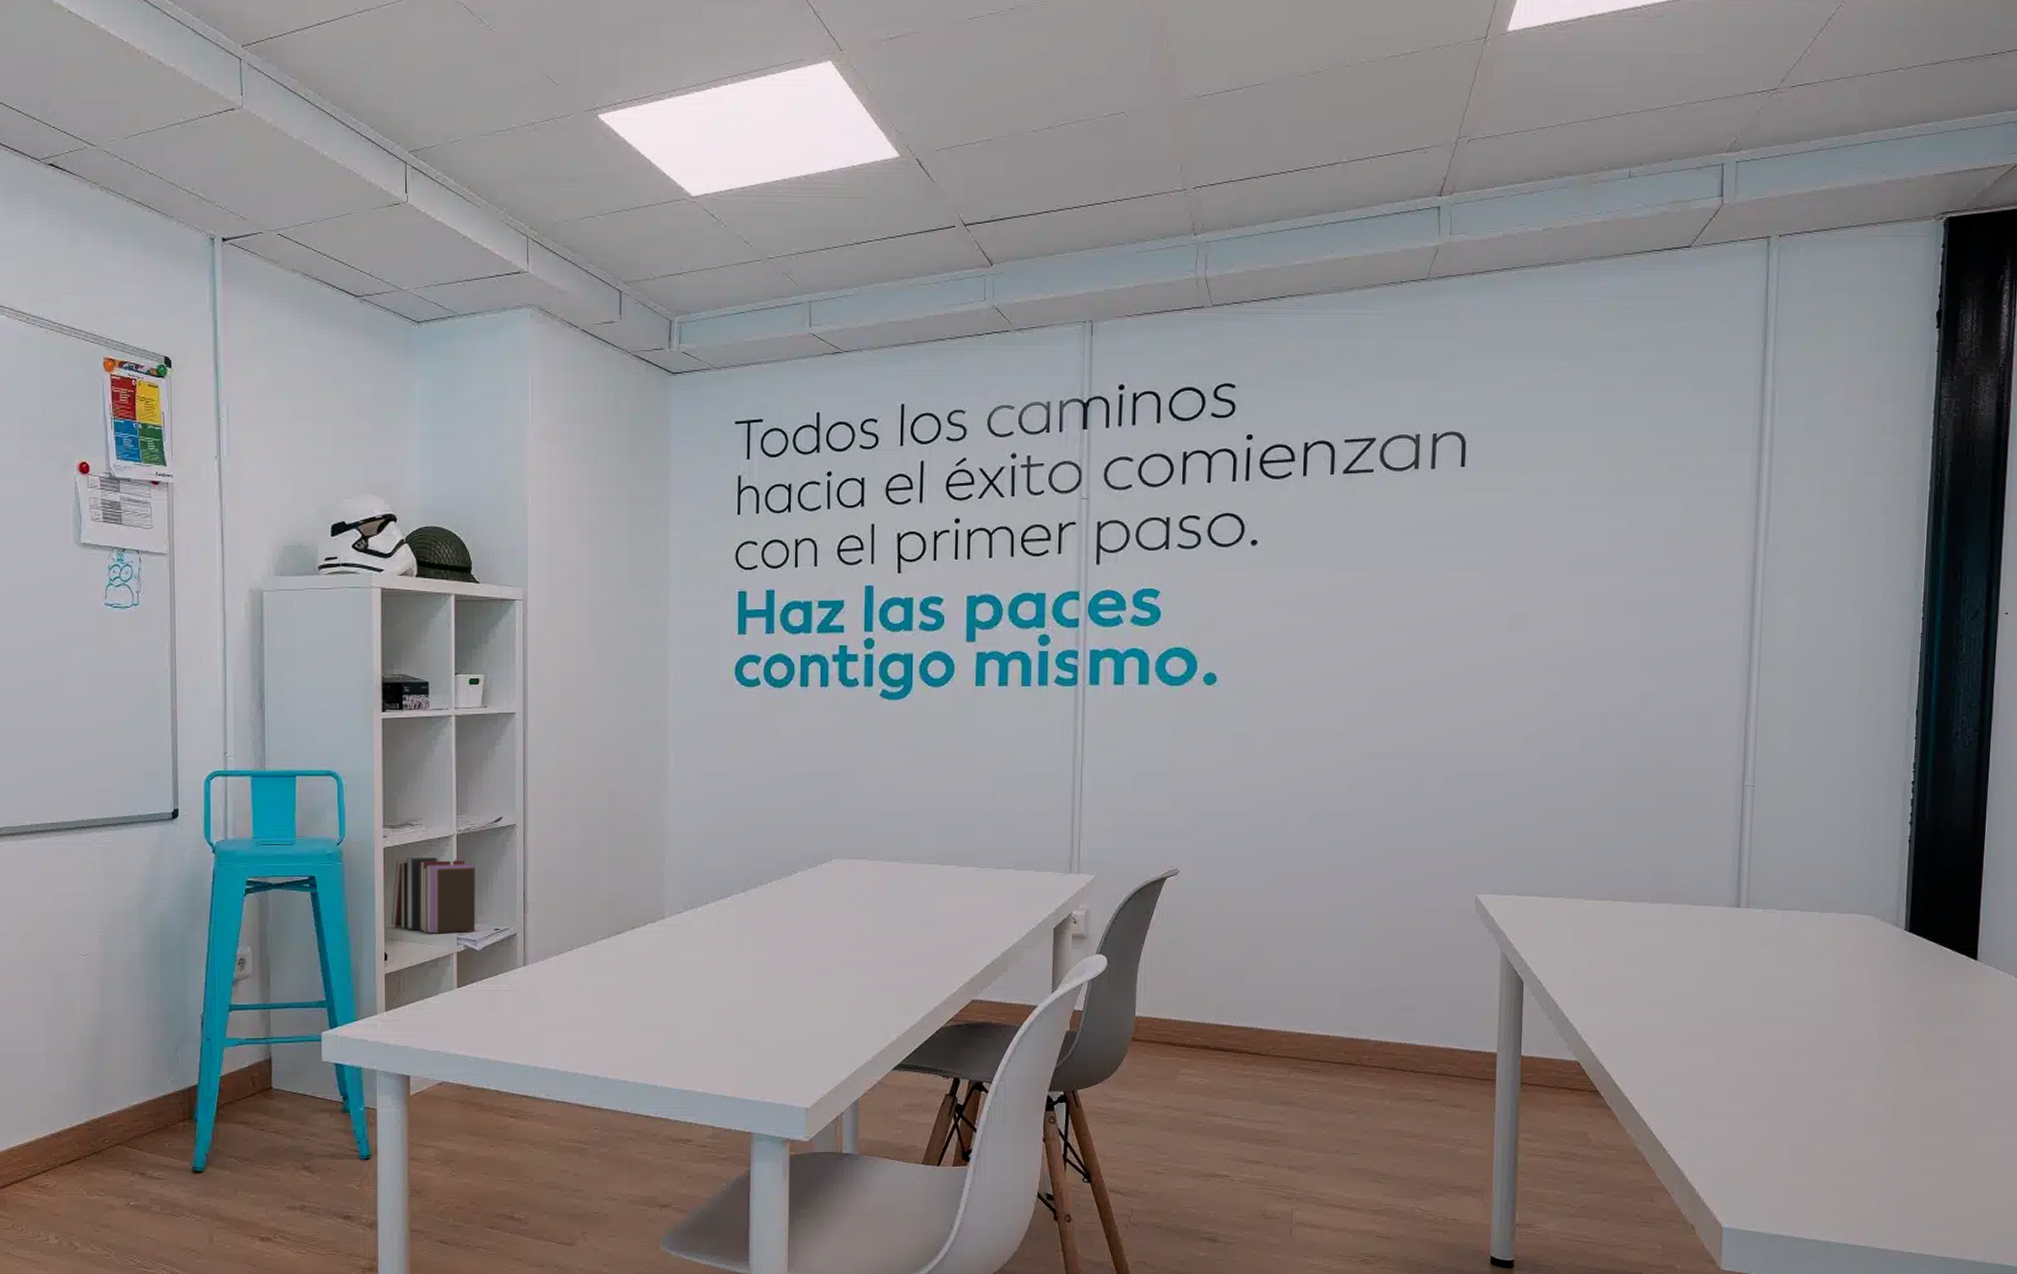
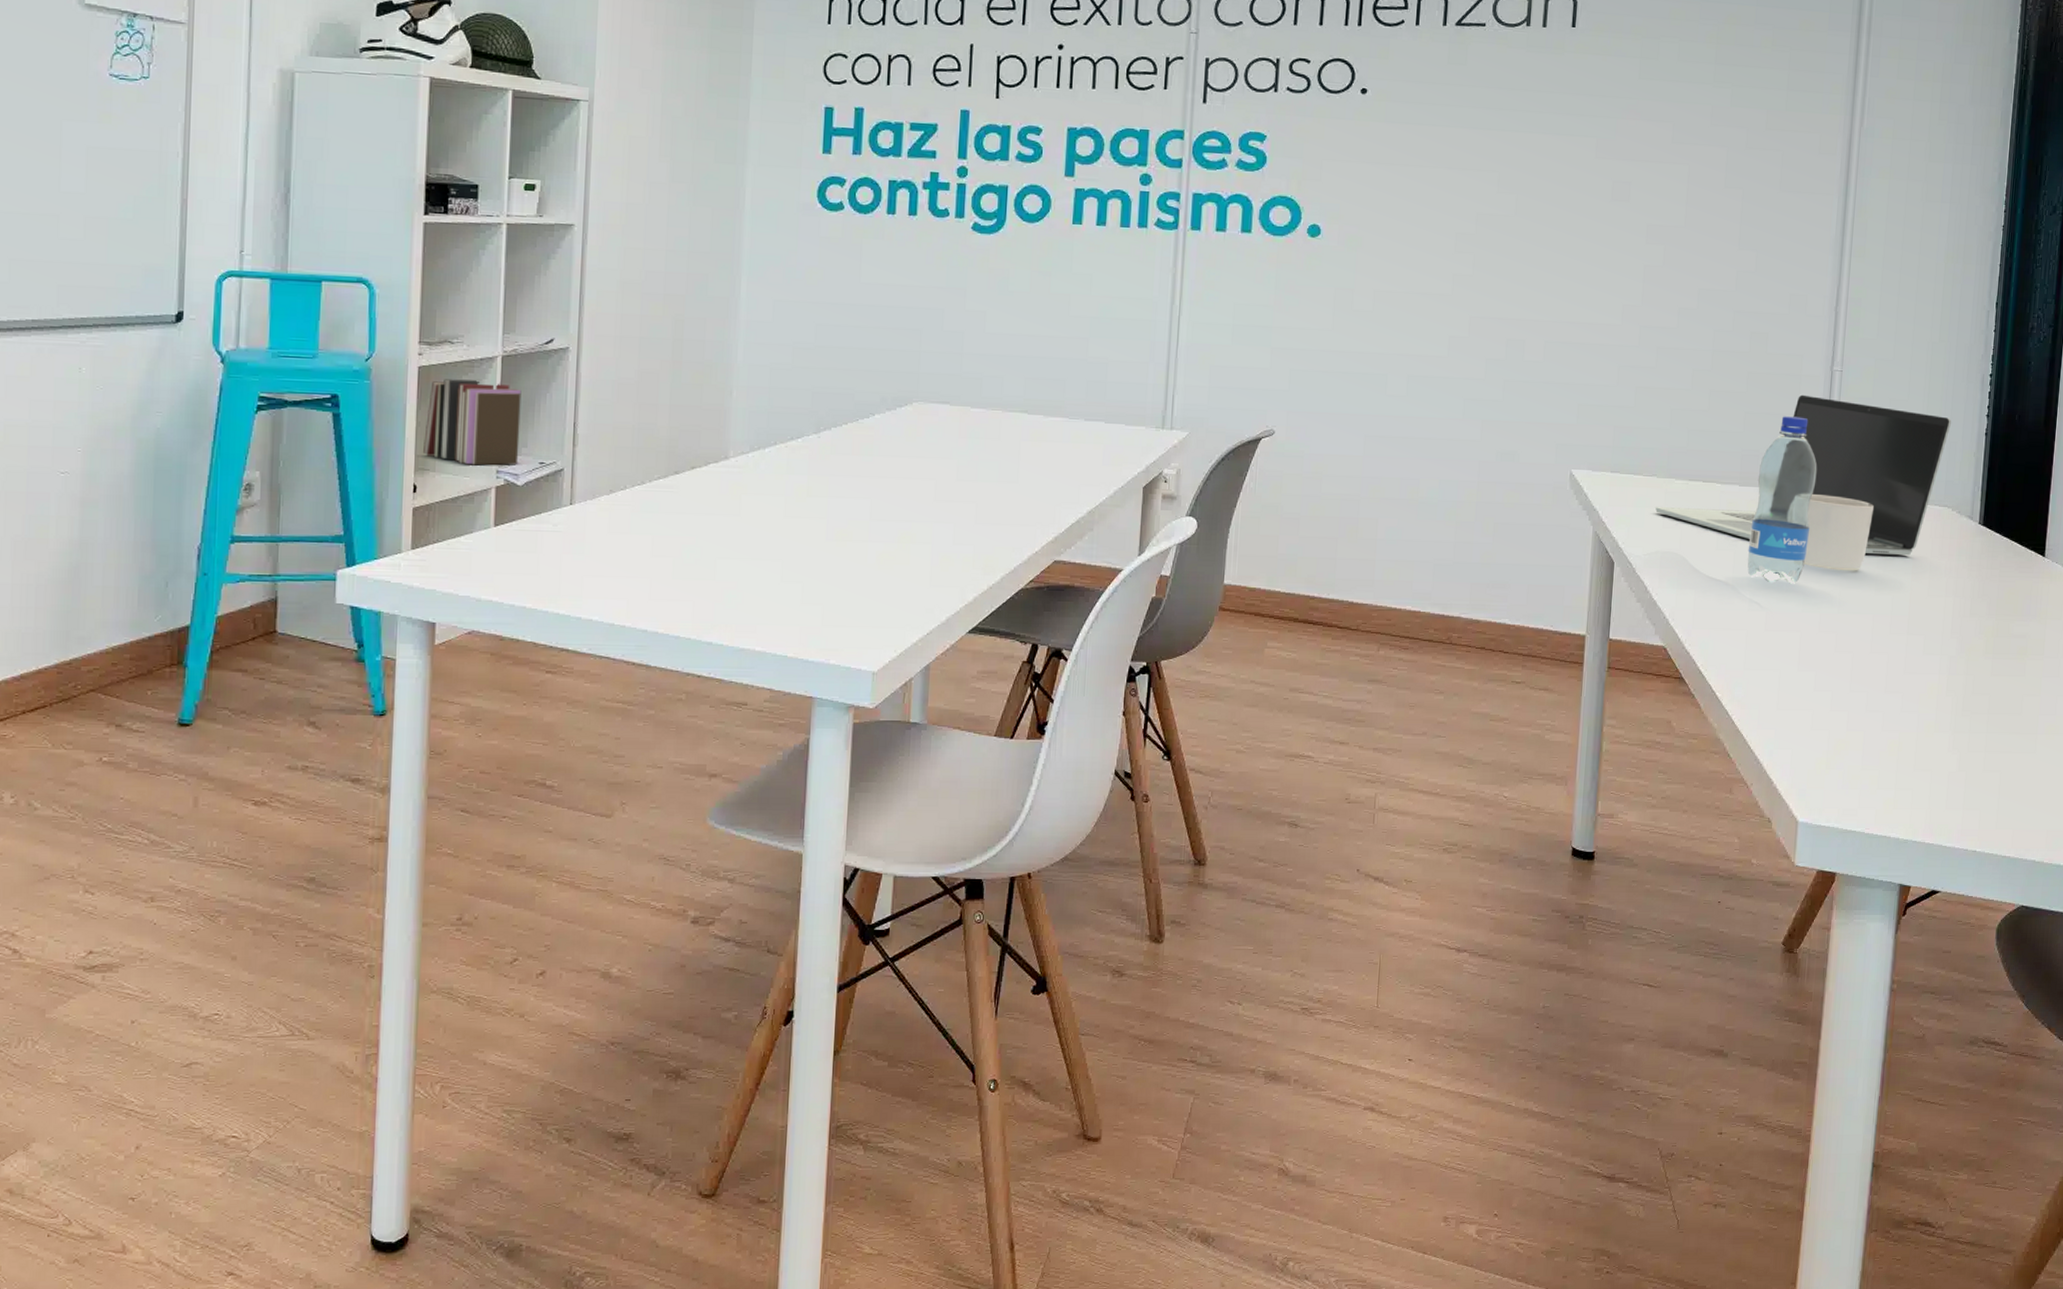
laptop: none [1564,811,1872,965] -> present [1655,394,1951,556]
bottle: none [1660,833,1731,997] -> present [1747,416,1818,584]
mug: none [1719,908,1793,982] -> present [1803,494,1875,571]

